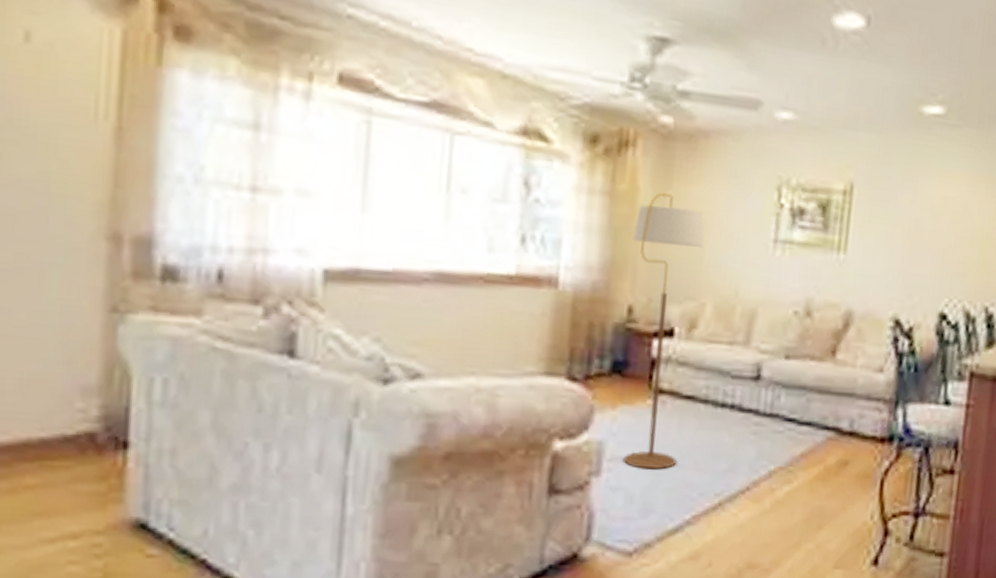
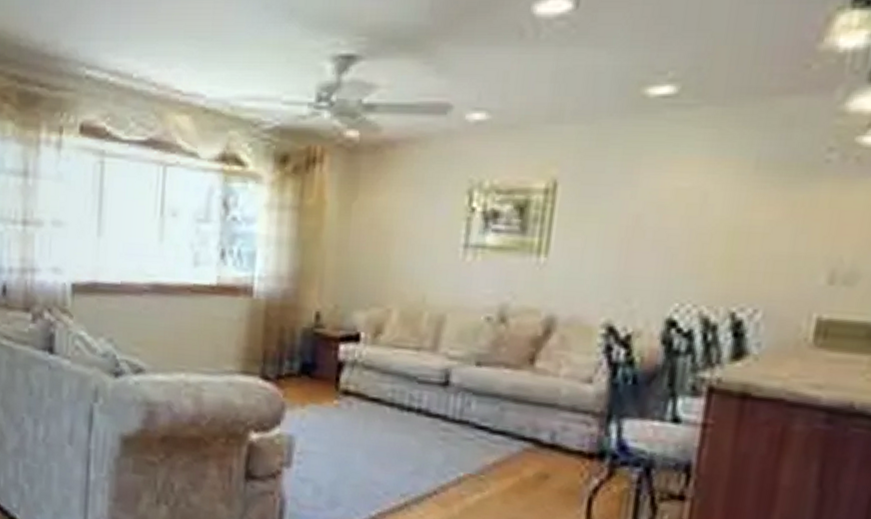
floor lamp: present [623,193,705,470] -> none [311,205,391,467]

